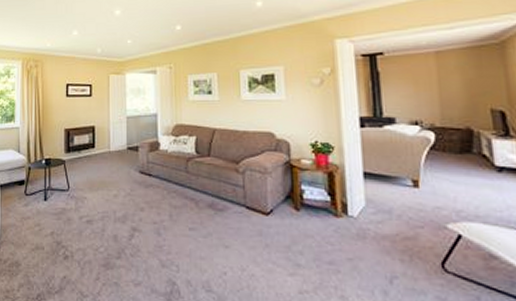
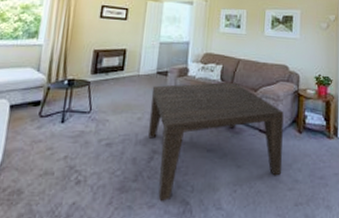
coffee table: none [124,154,278,280] -> present [148,82,284,201]

